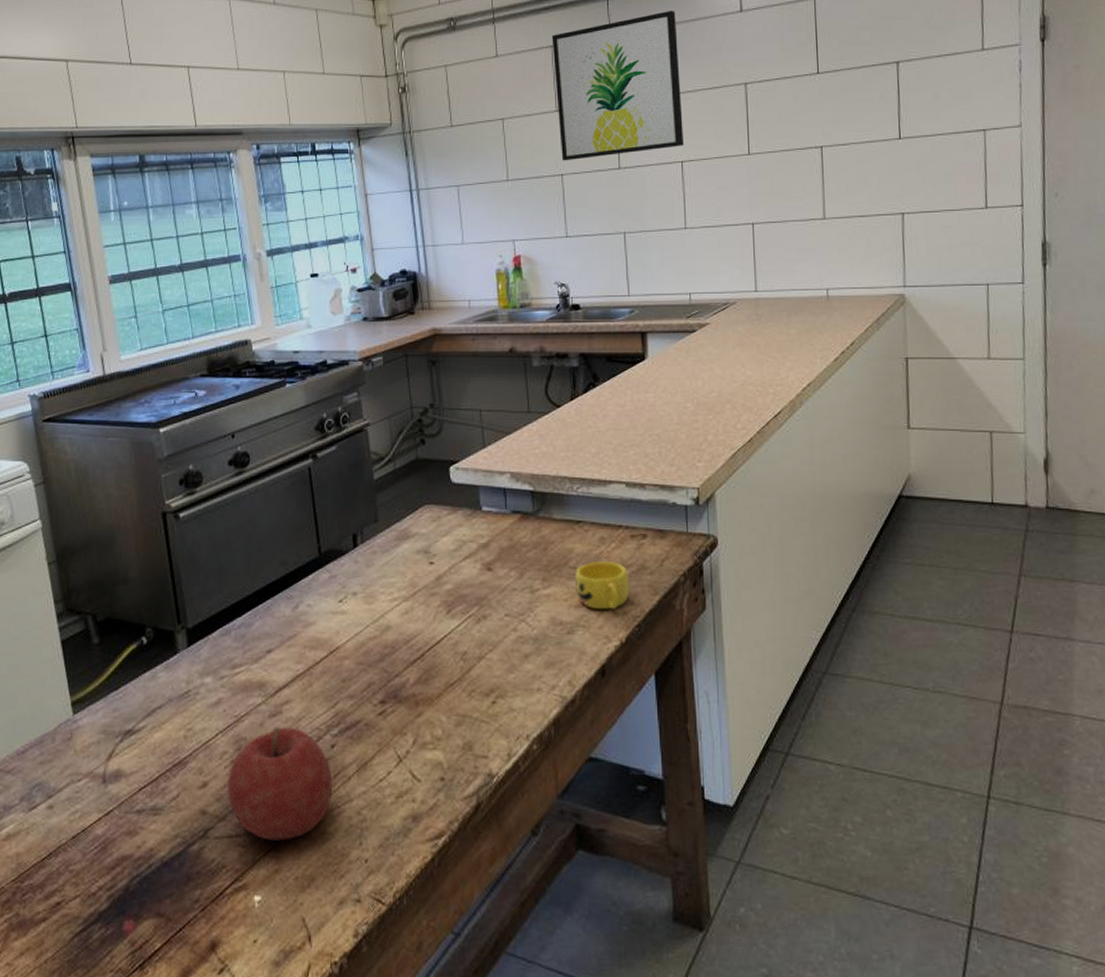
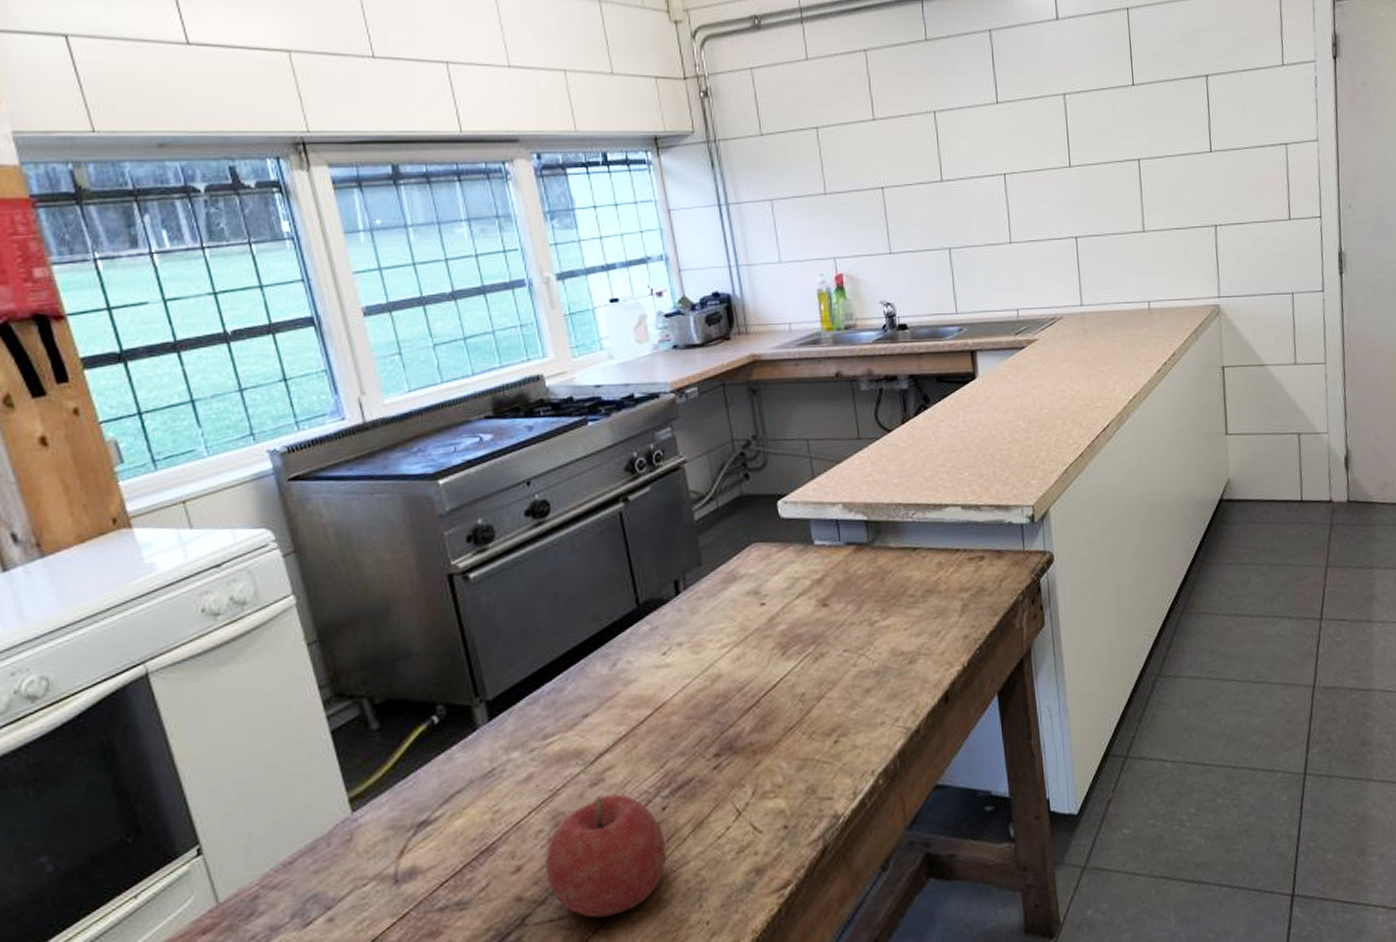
wall art: present [552,10,684,161] -> none [865,15,1005,173]
cup: present [575,562,629,609] -> none [914,586,969,636]

